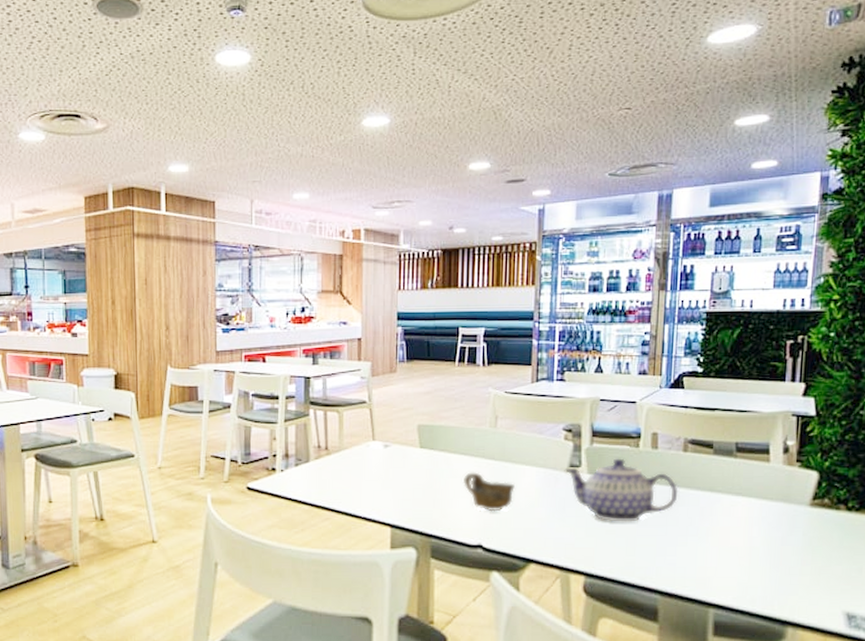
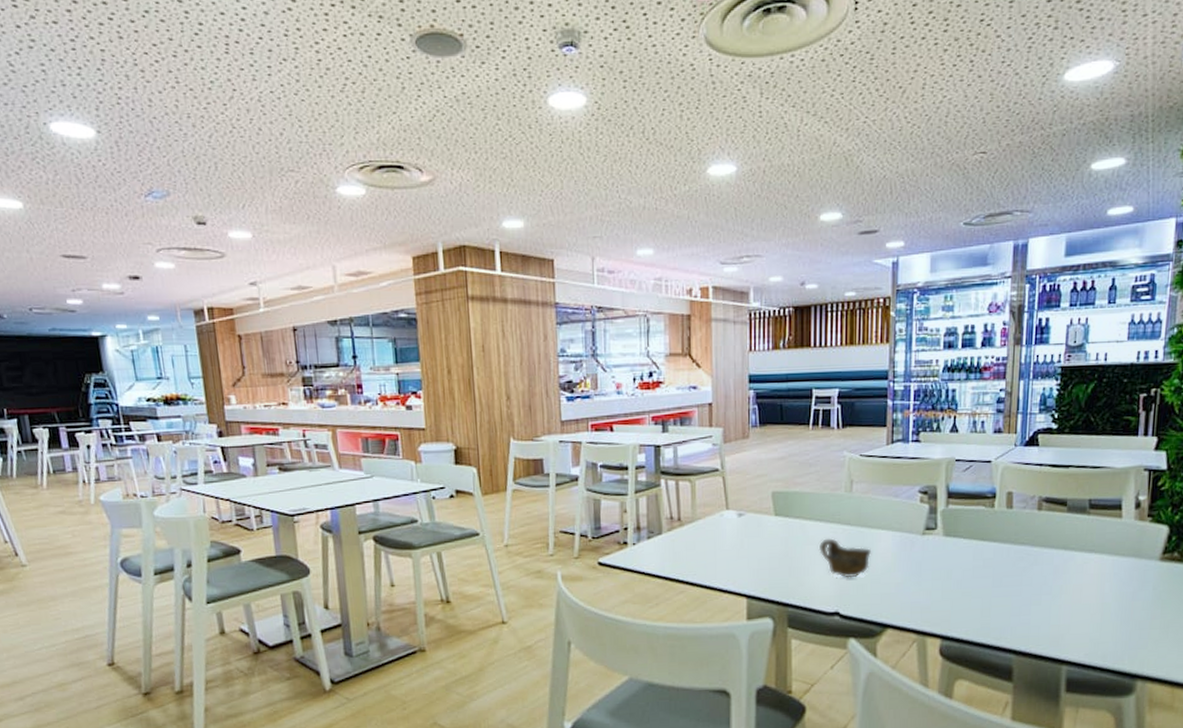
teapot: present [564,458,679,522] -> none [920,519,1033,584]

